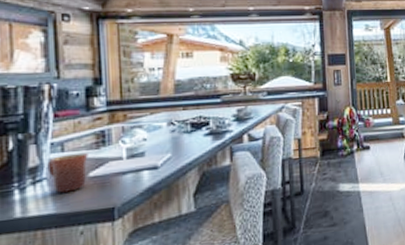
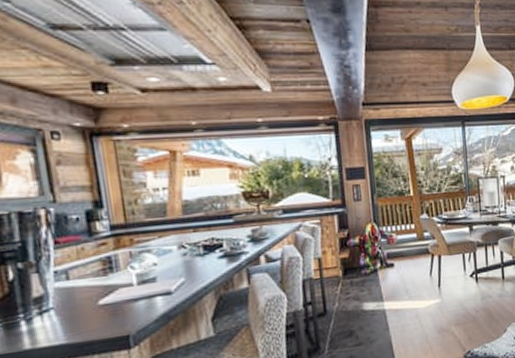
mug: present [47,152,88,193] -> none [52,279,98,323]

